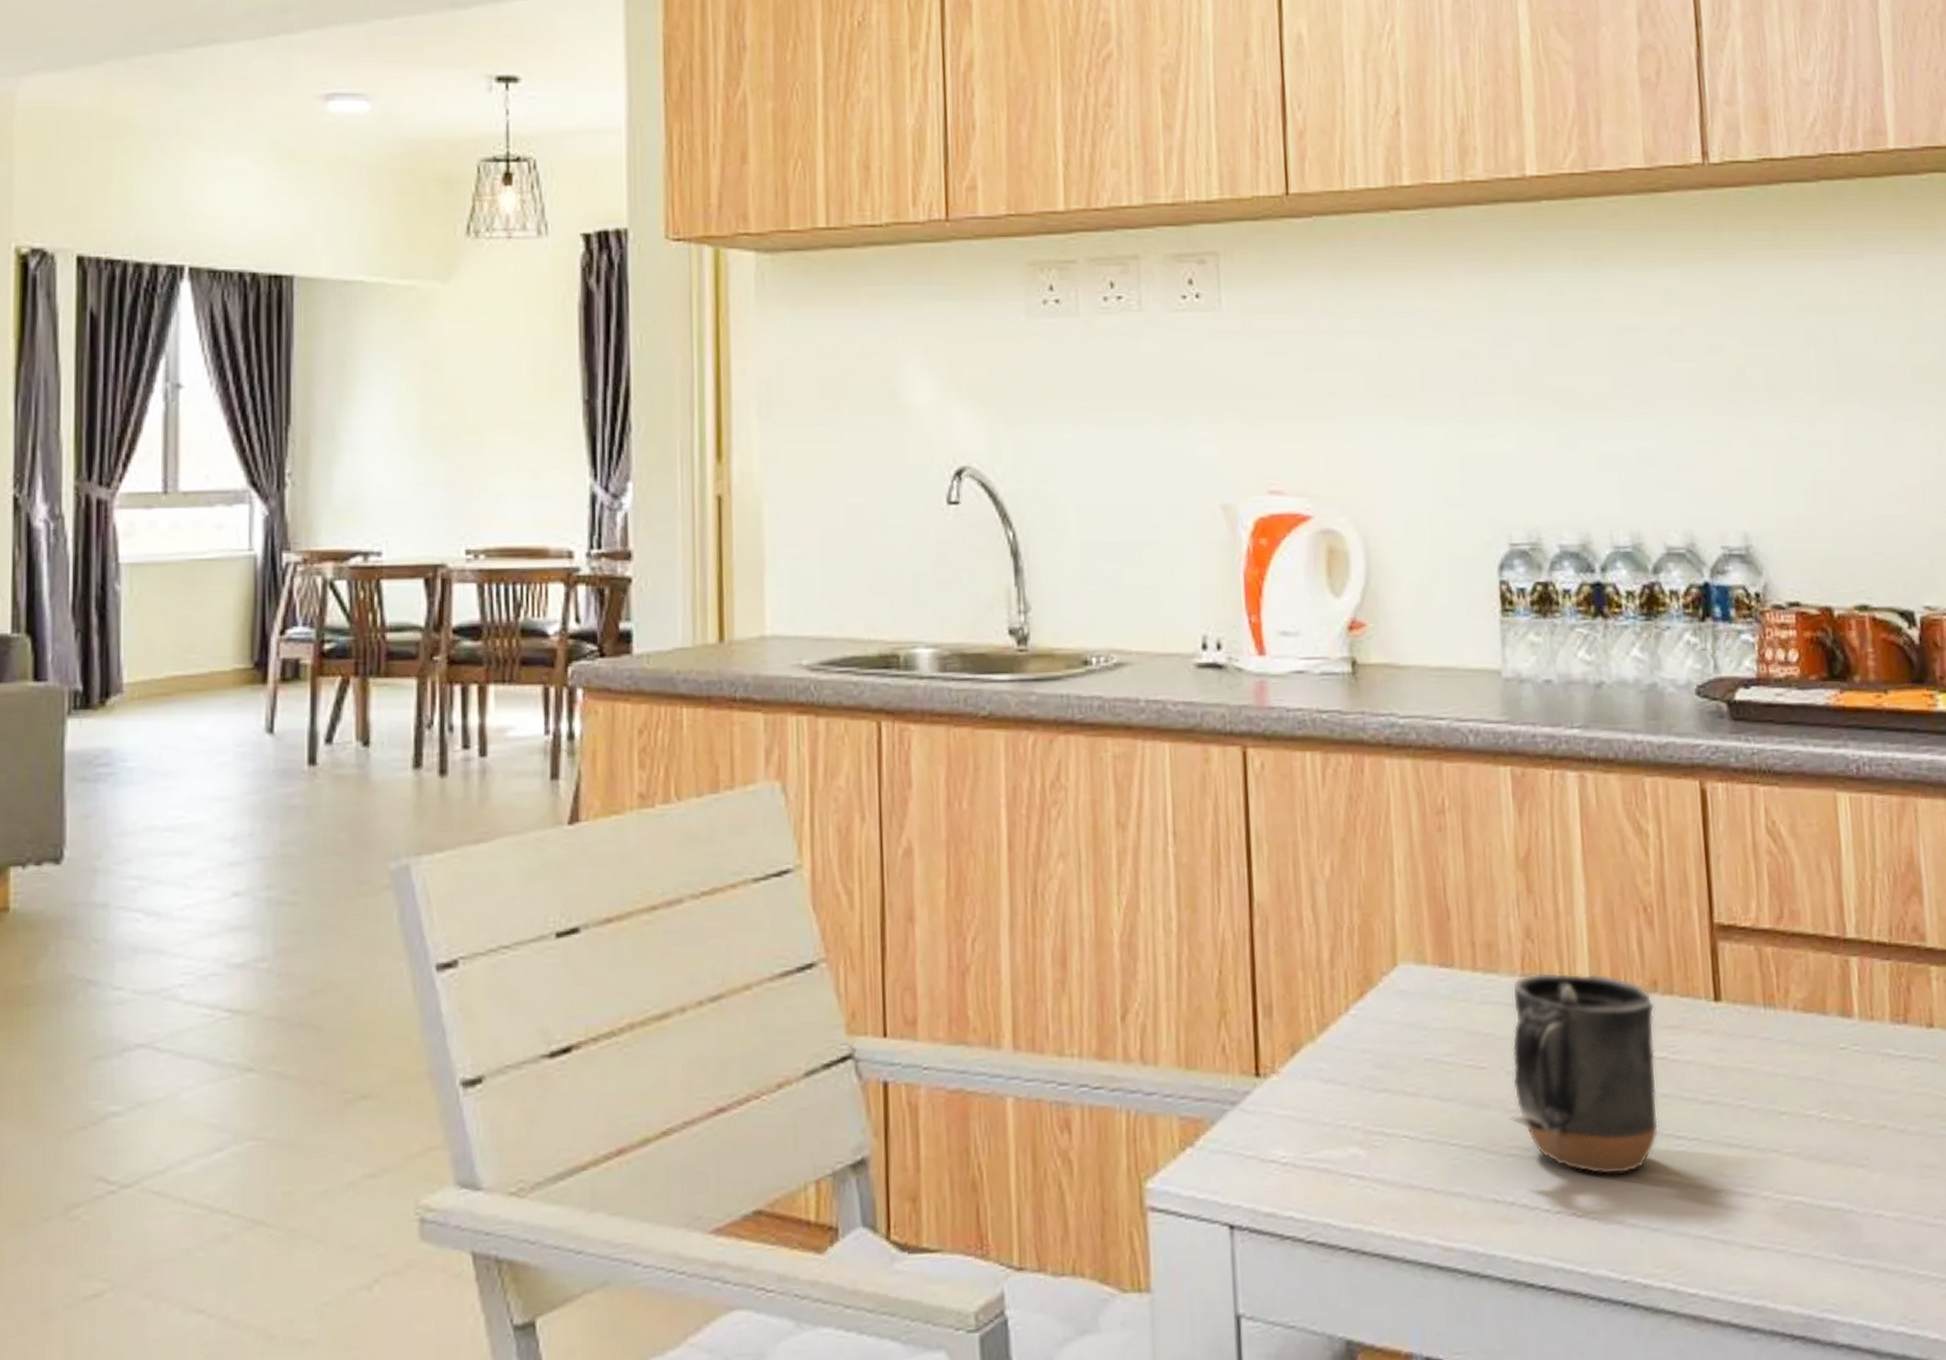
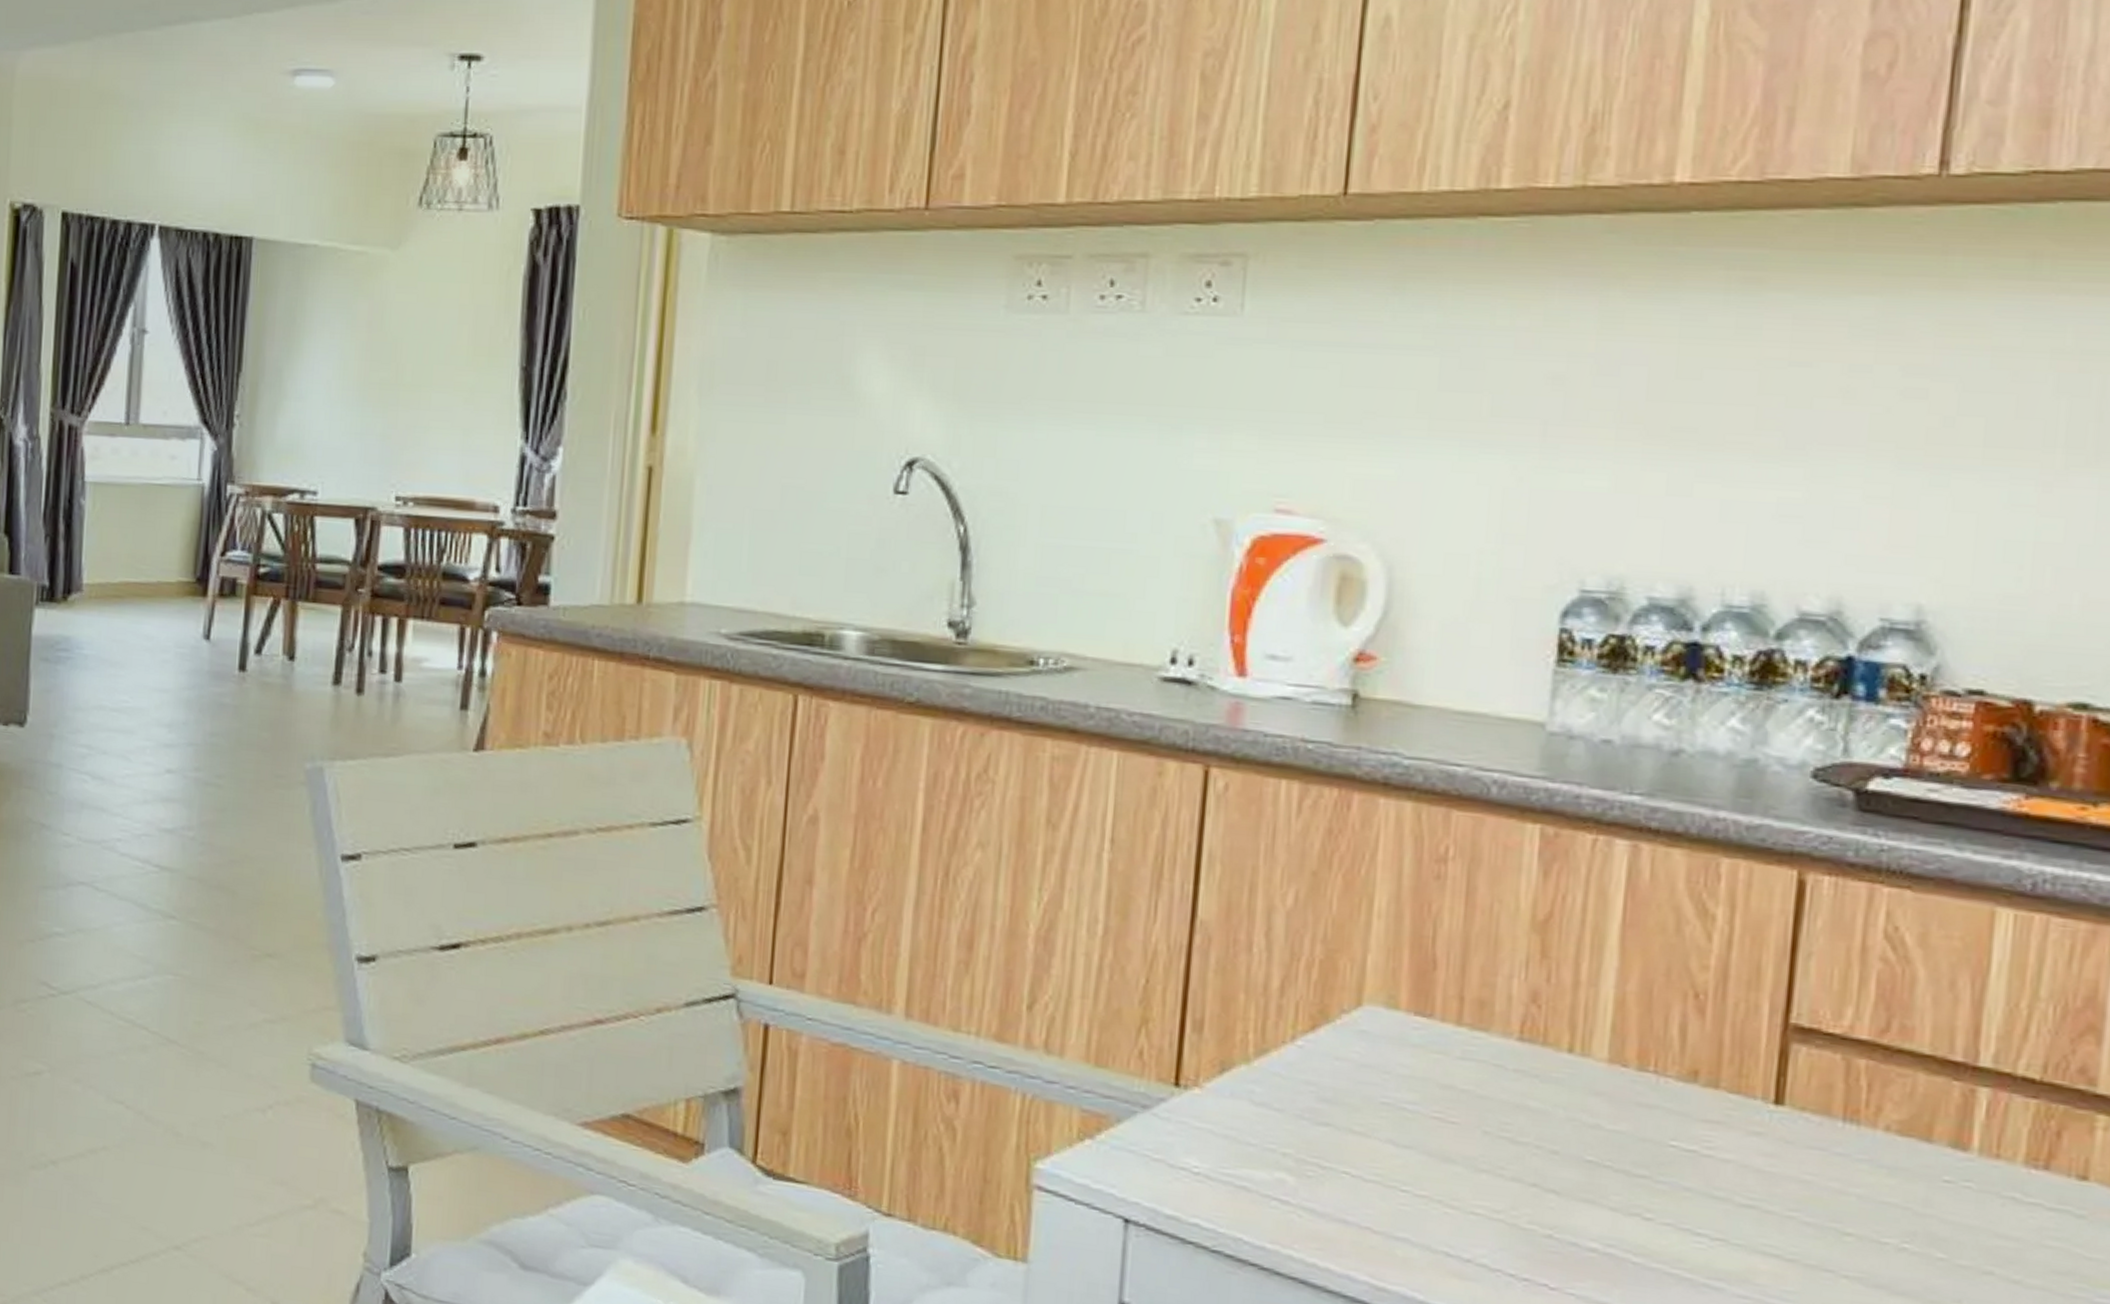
mug: present [1509,971,1658,1175] -> none [1478,1039,1691,1258]

